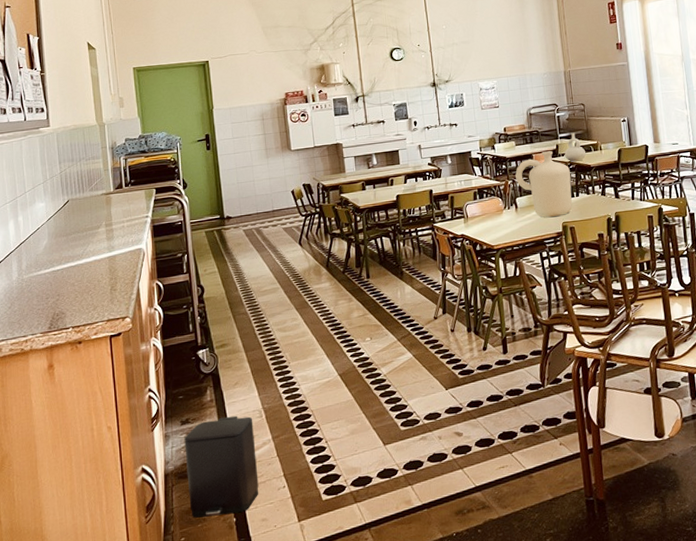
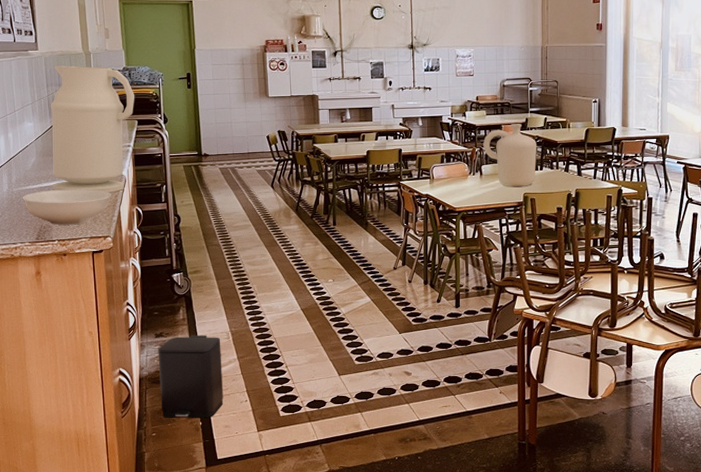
bowl: none [33,267,130,311] -> present [22,189,112,225]
water jug: none [63,137,152,274] -> present [50,65,135,193]
jug: present [564,132,586,162] -> none [533,108,555,137]

